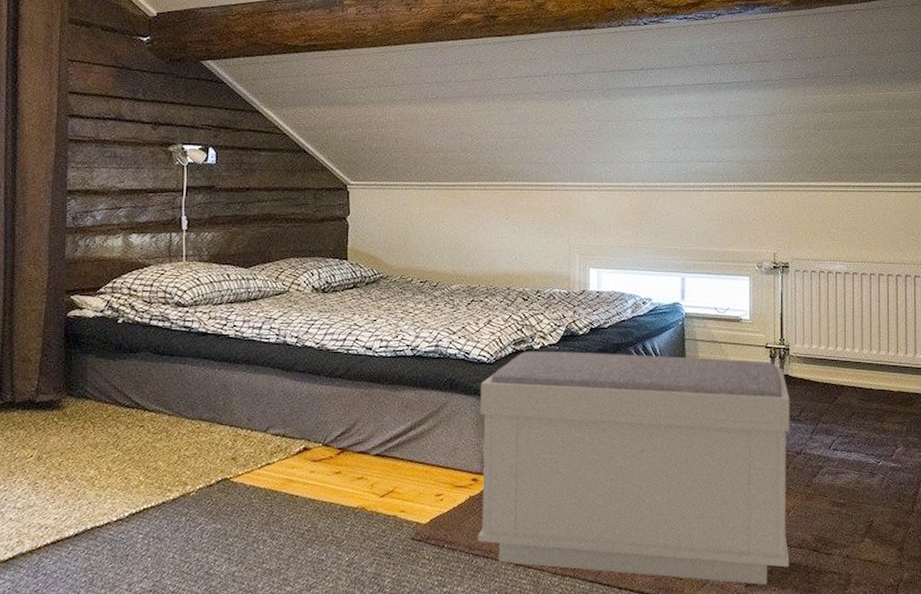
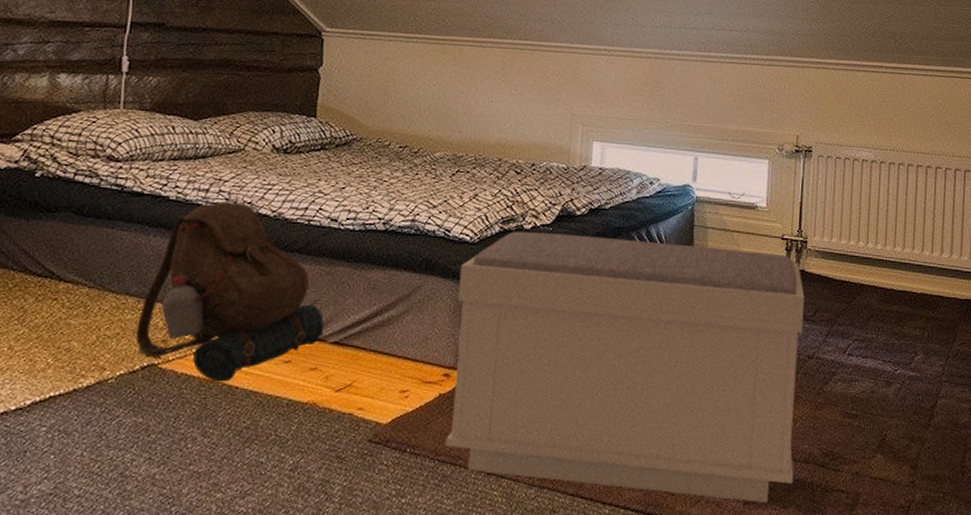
backpack: none [210,337,366,492] -> present [135,201,324,382]

